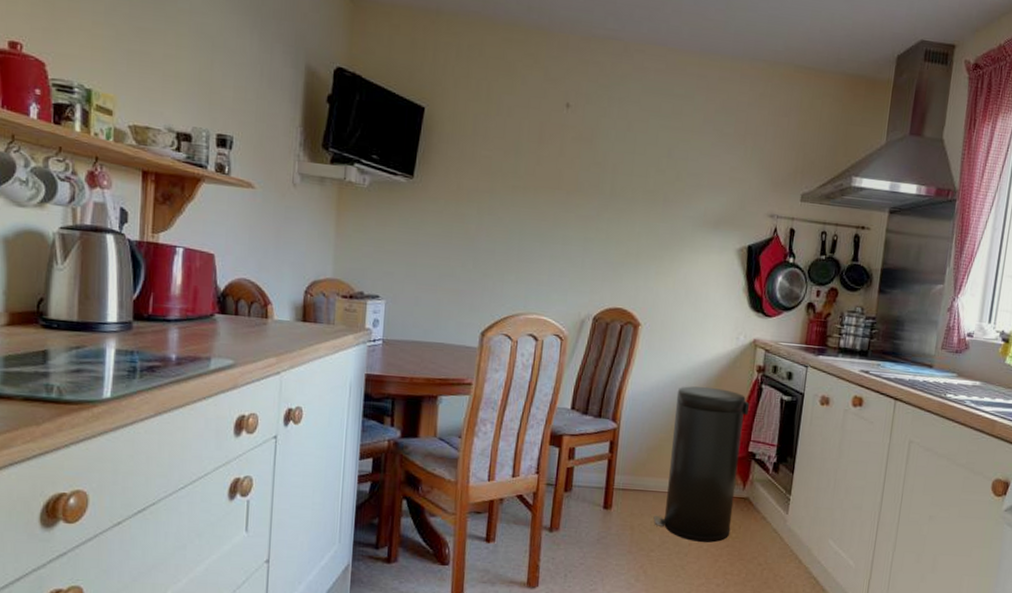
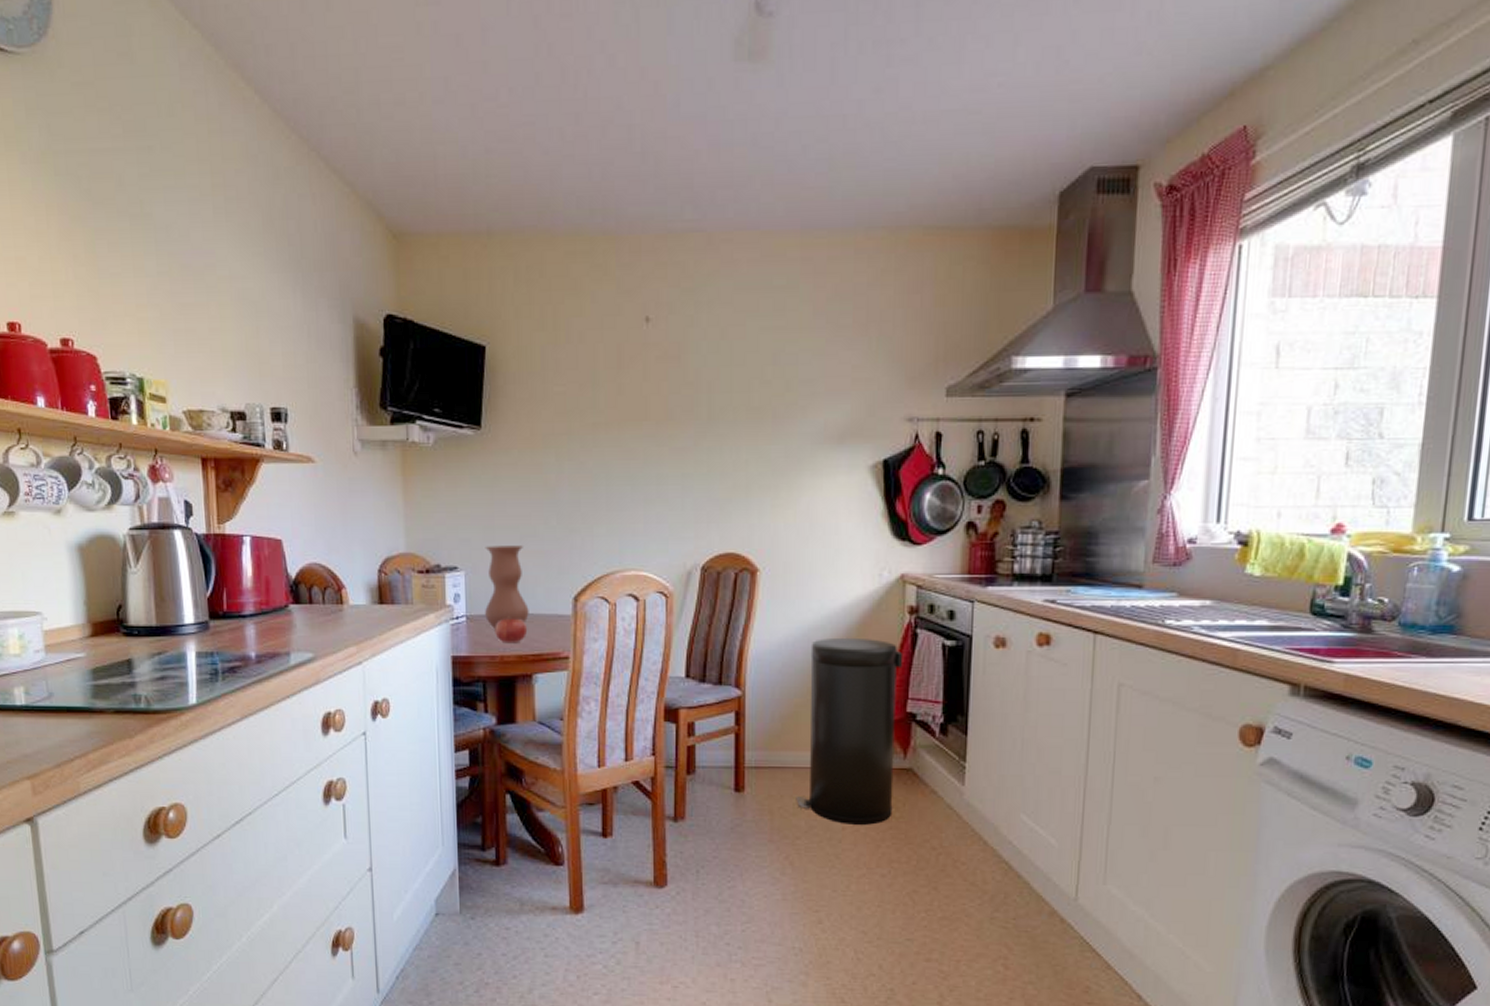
vase: none [400,280,441,356] -> present [485,545,529,632]
fruit: none [407,343,438,368] -> present [495,616,528,644]

